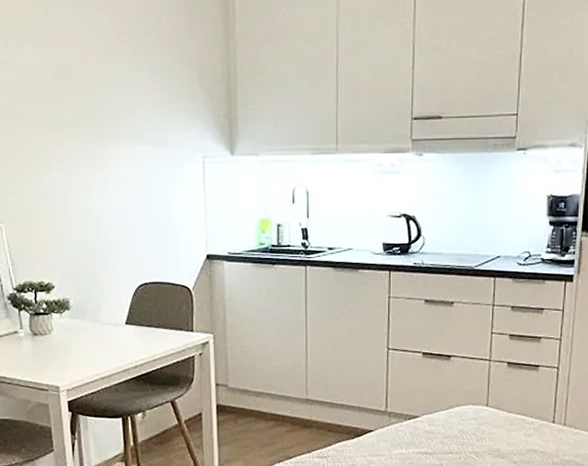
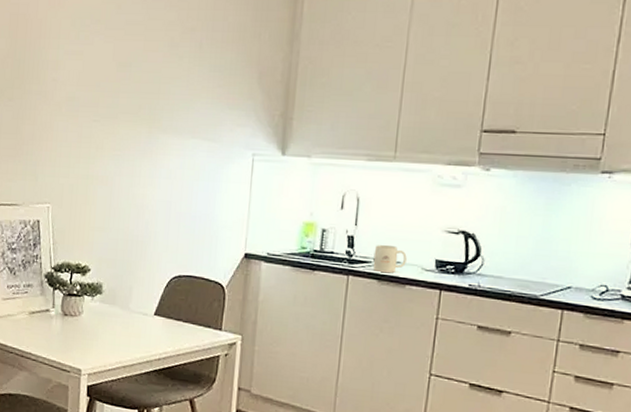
mug: none [327,234,357,261] -> present [372,245,407,274]

